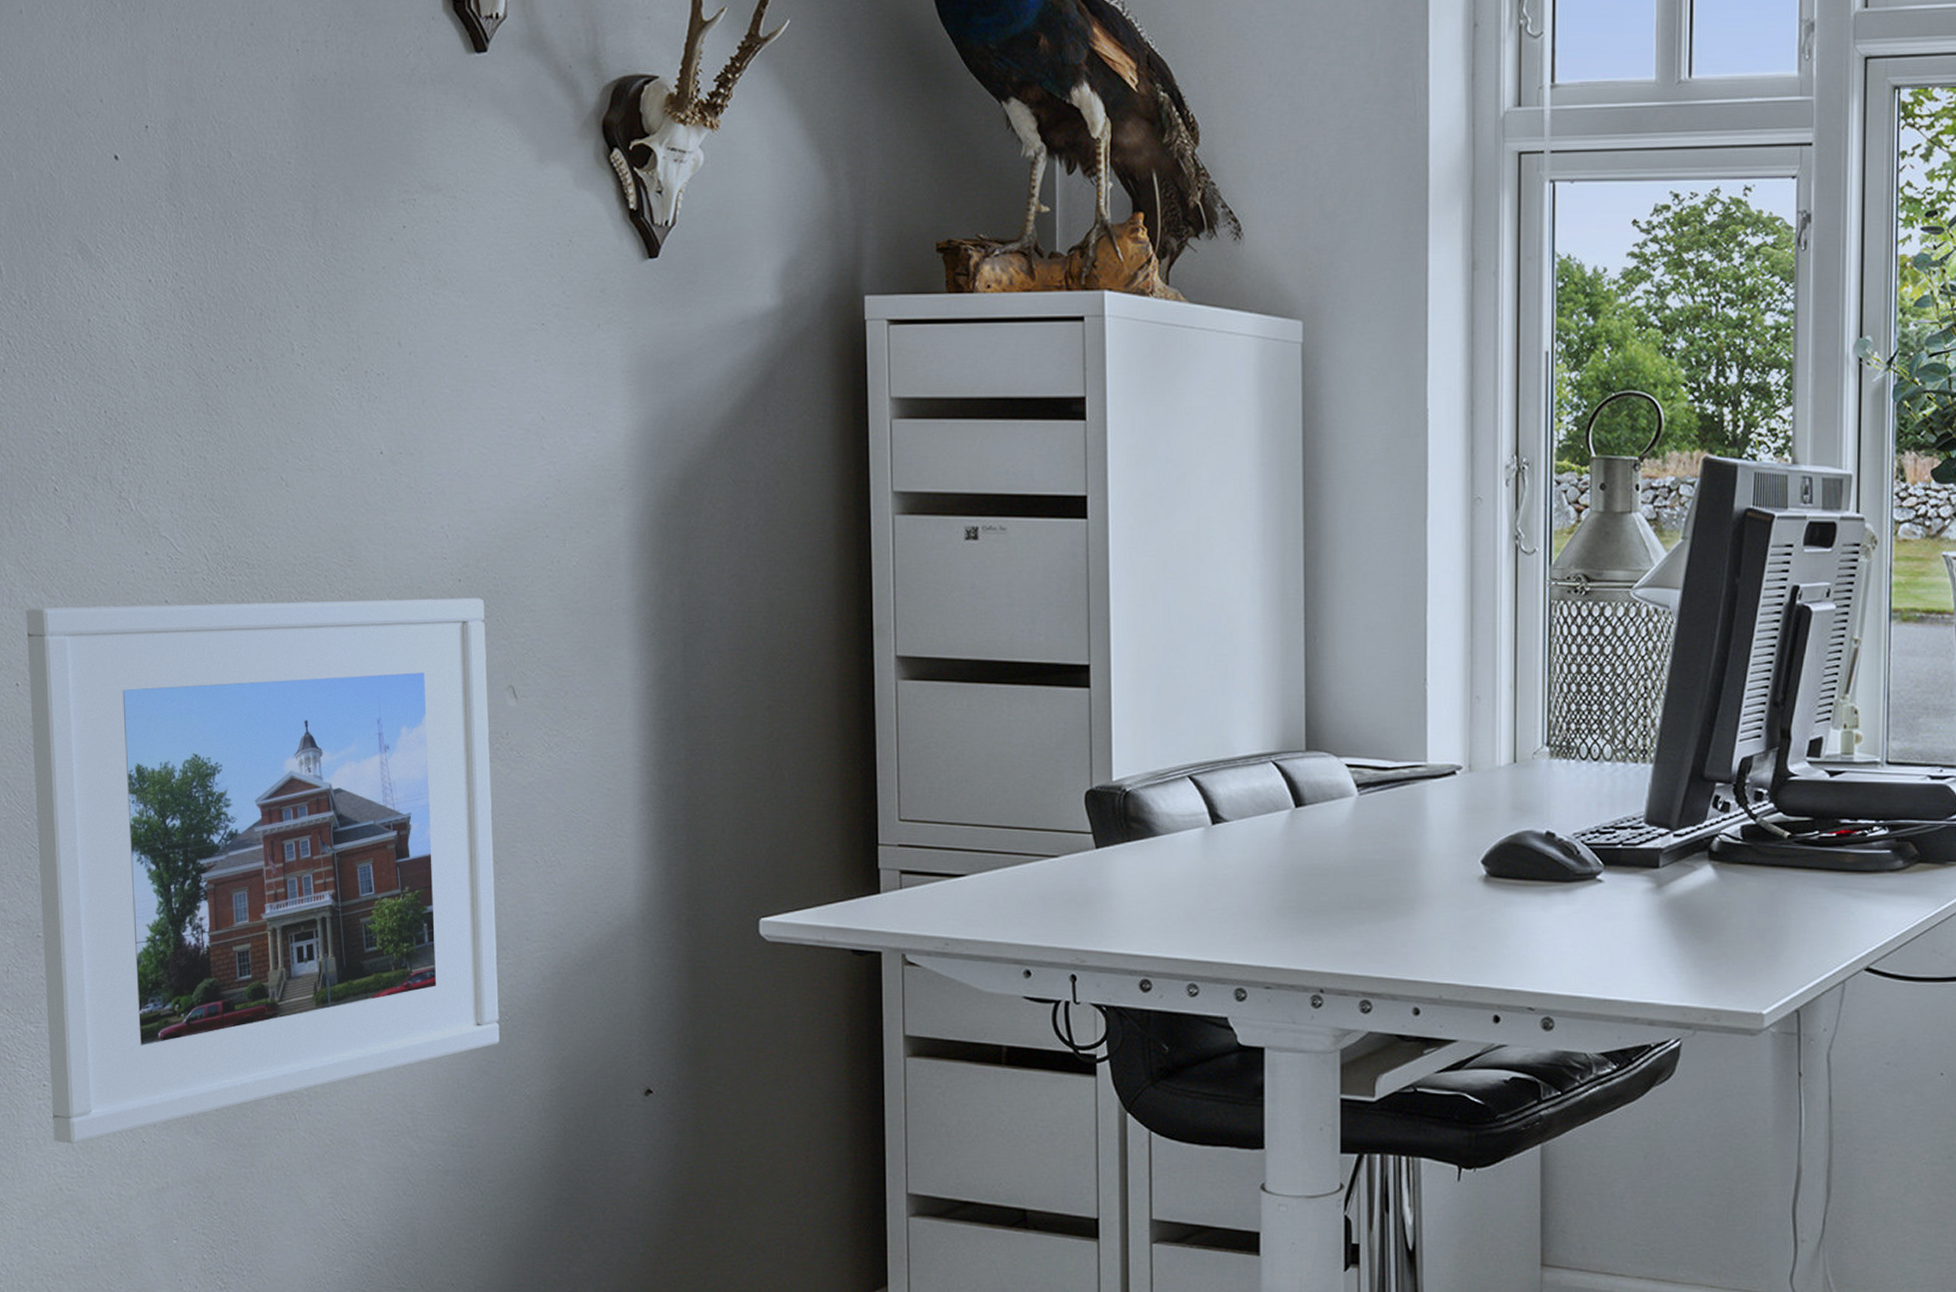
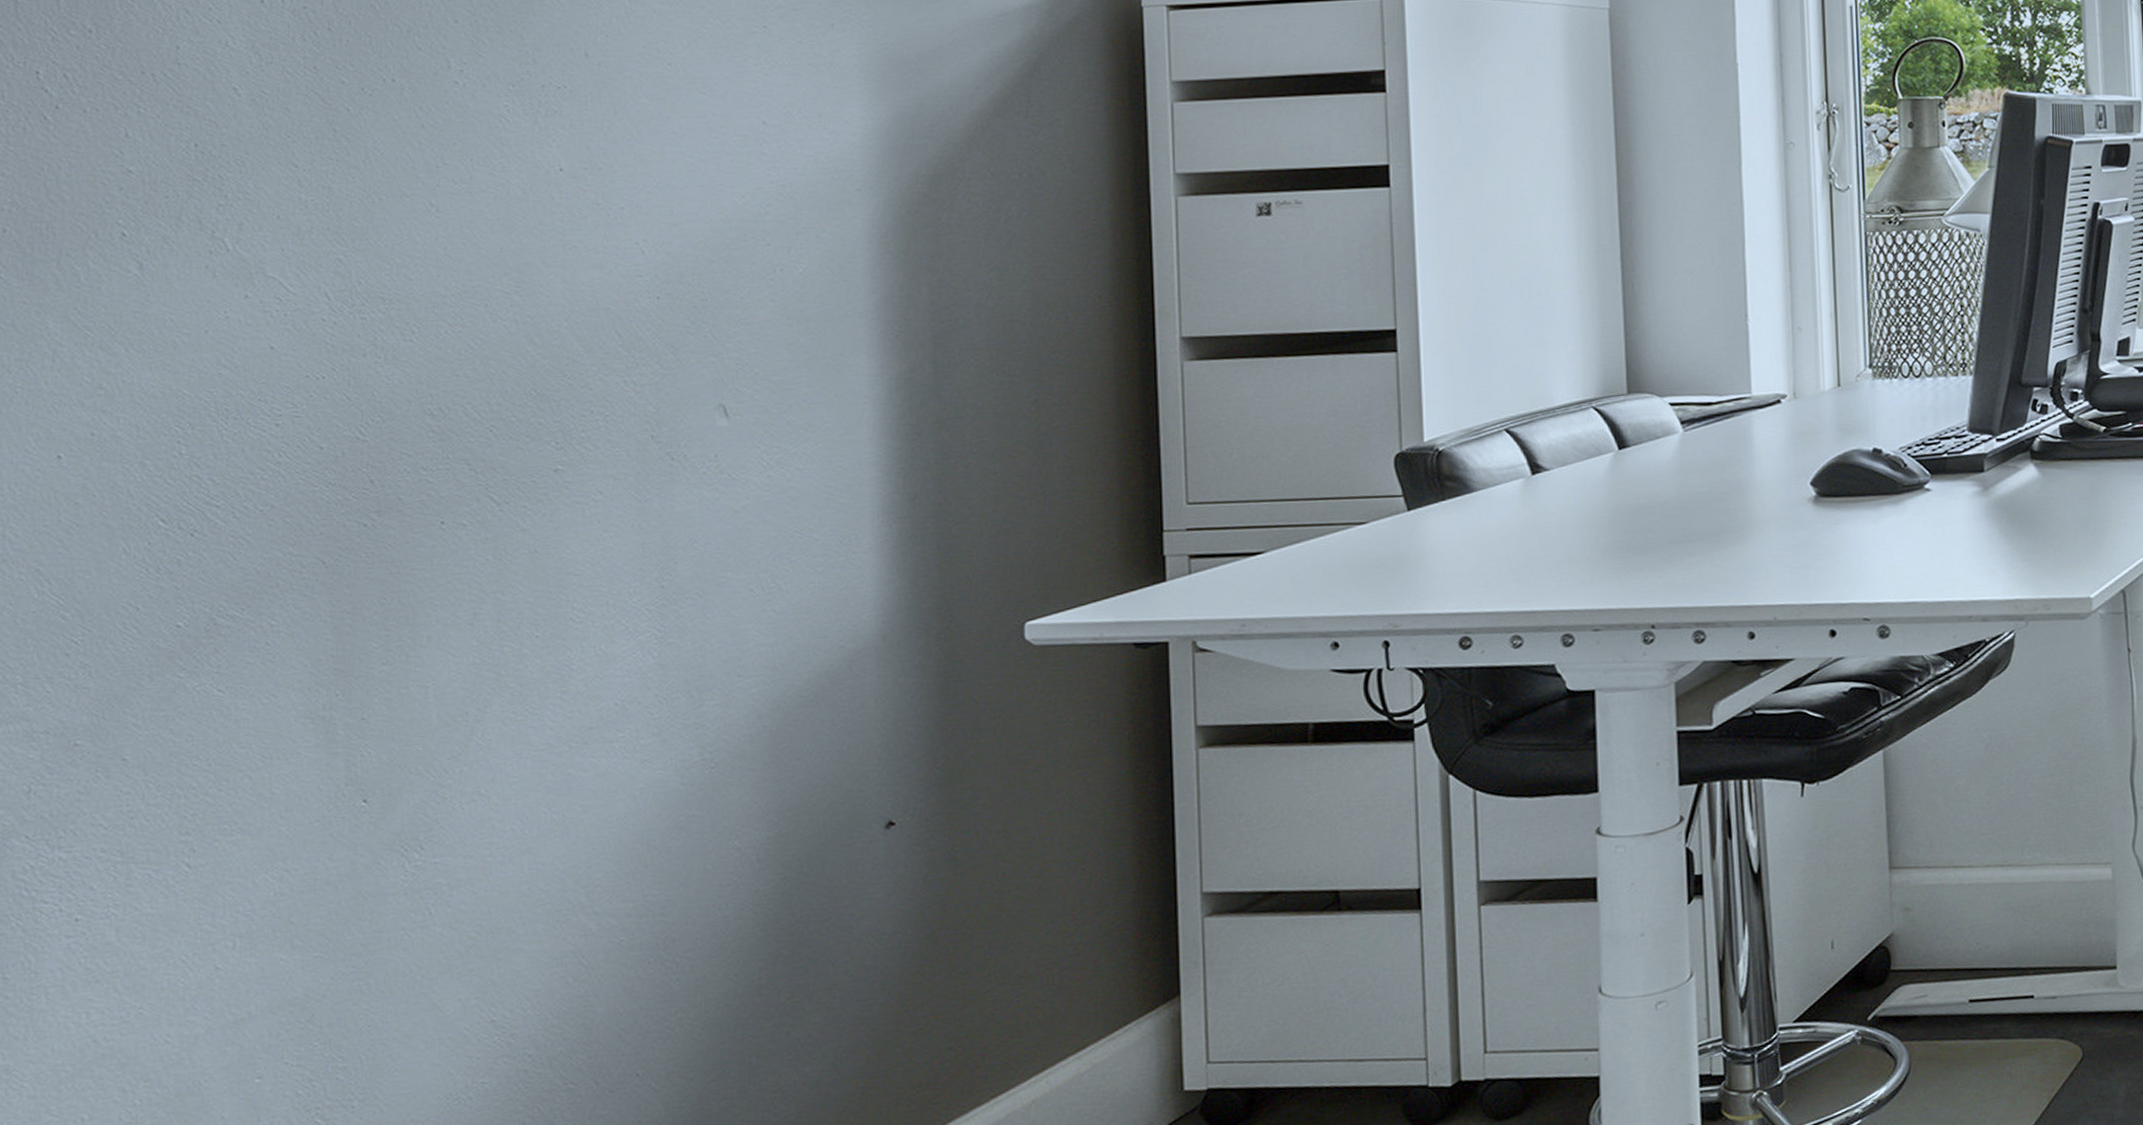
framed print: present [26,598,500,1144] -> none [75,314,702,986]

